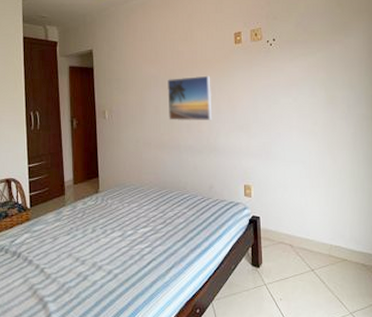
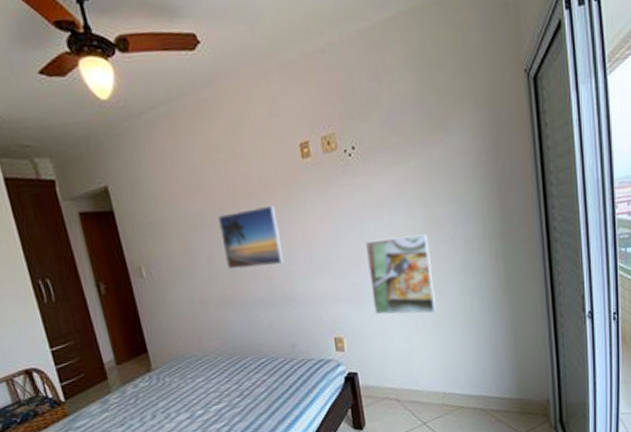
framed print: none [276,110,330,175] -> present [365,234,437,315]

